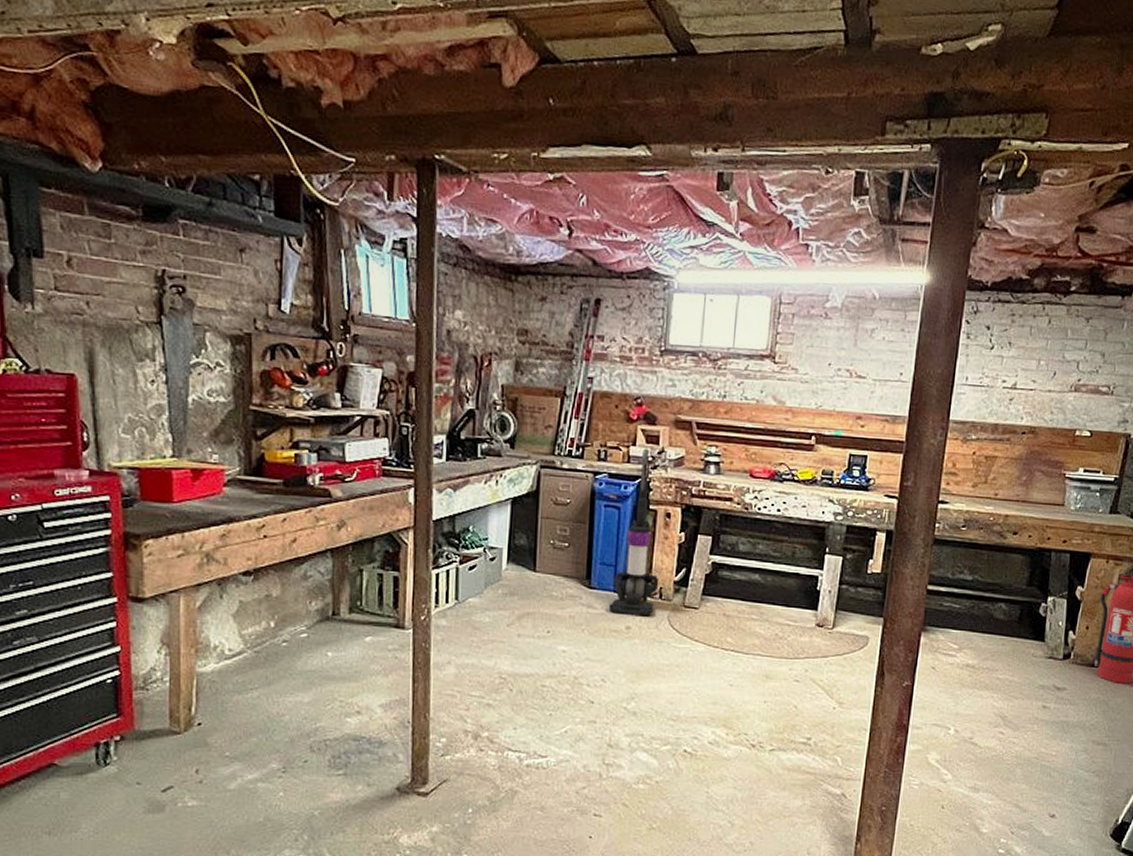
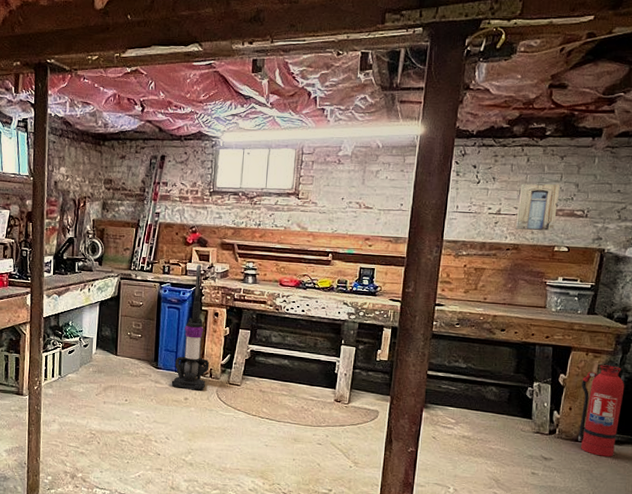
wall art: none [1032,351,1085,411] -> present [515,183,561,231]

